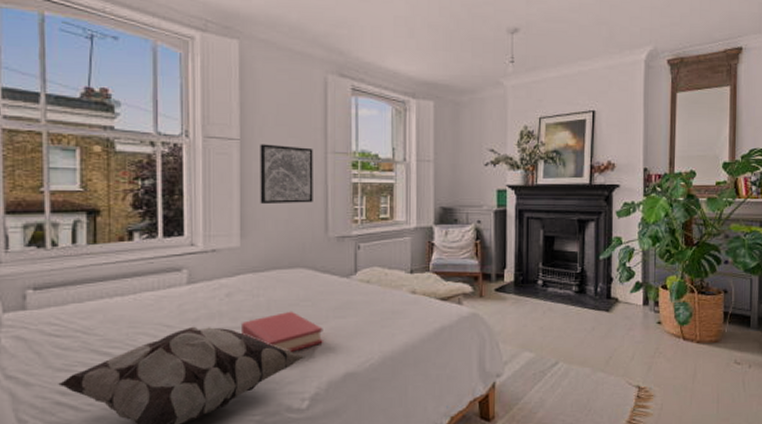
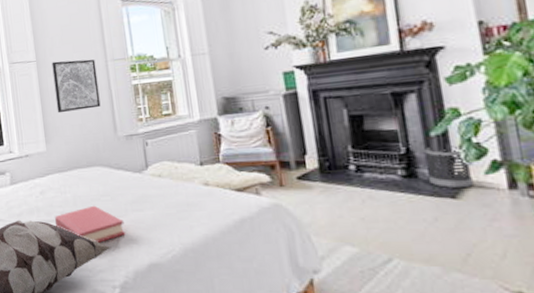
wastebasket: none [594,268,622,304] -> present [424,145,473,189]

